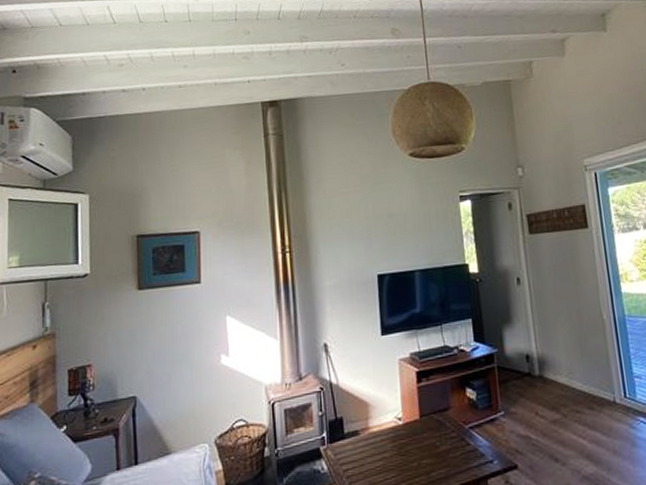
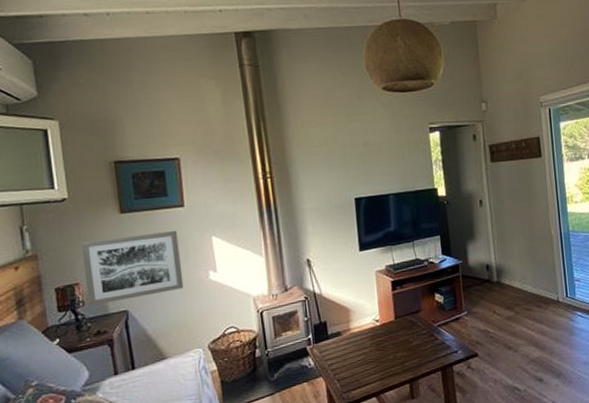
wall art: none [98,308,194,391] -> present [82,230,184,306]

